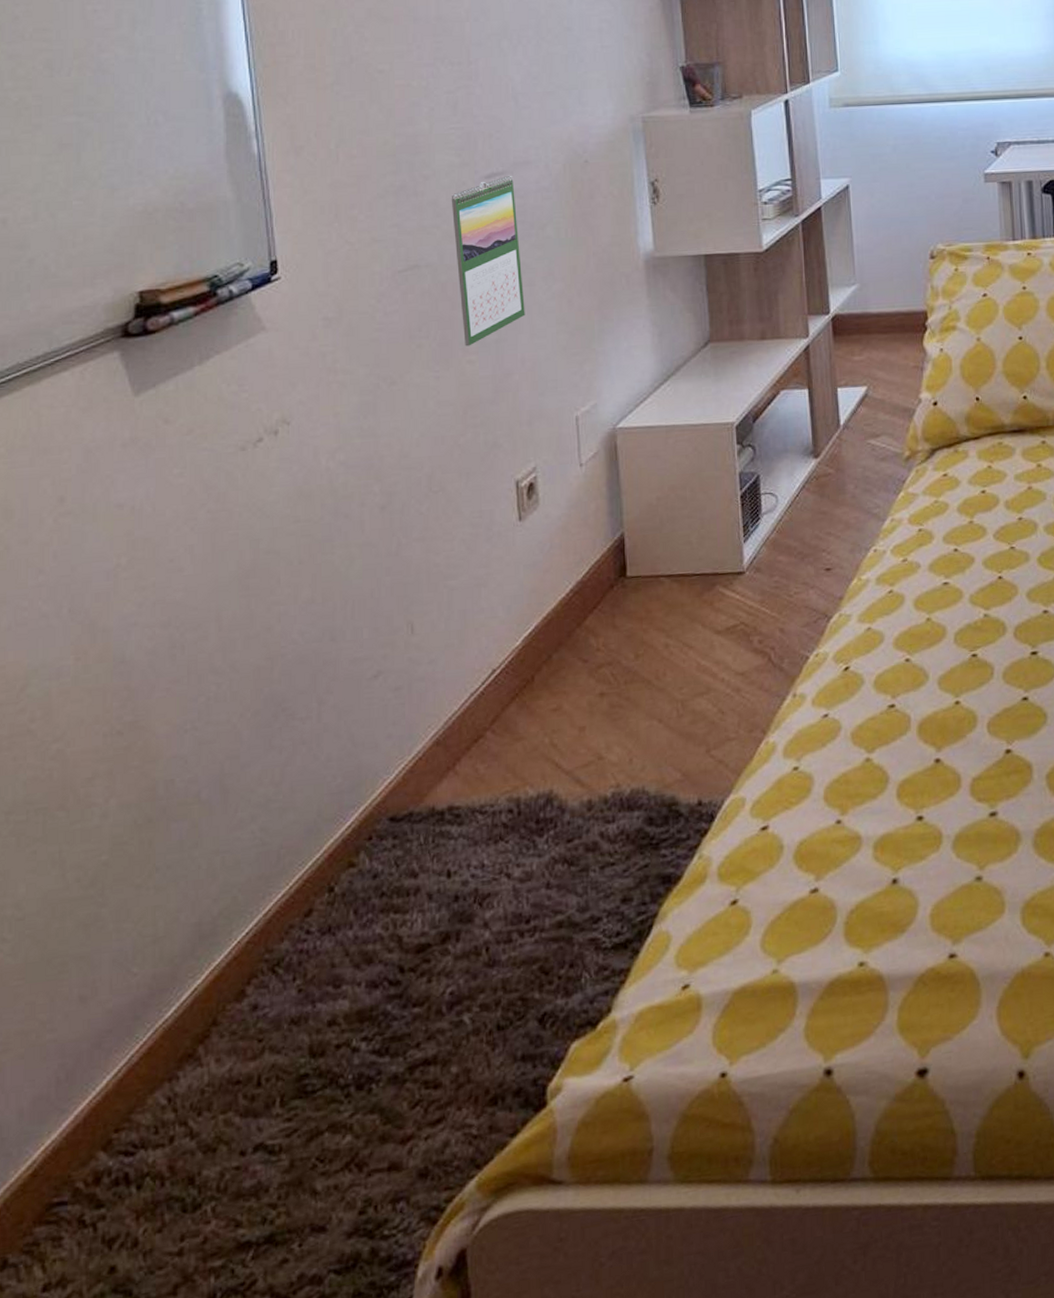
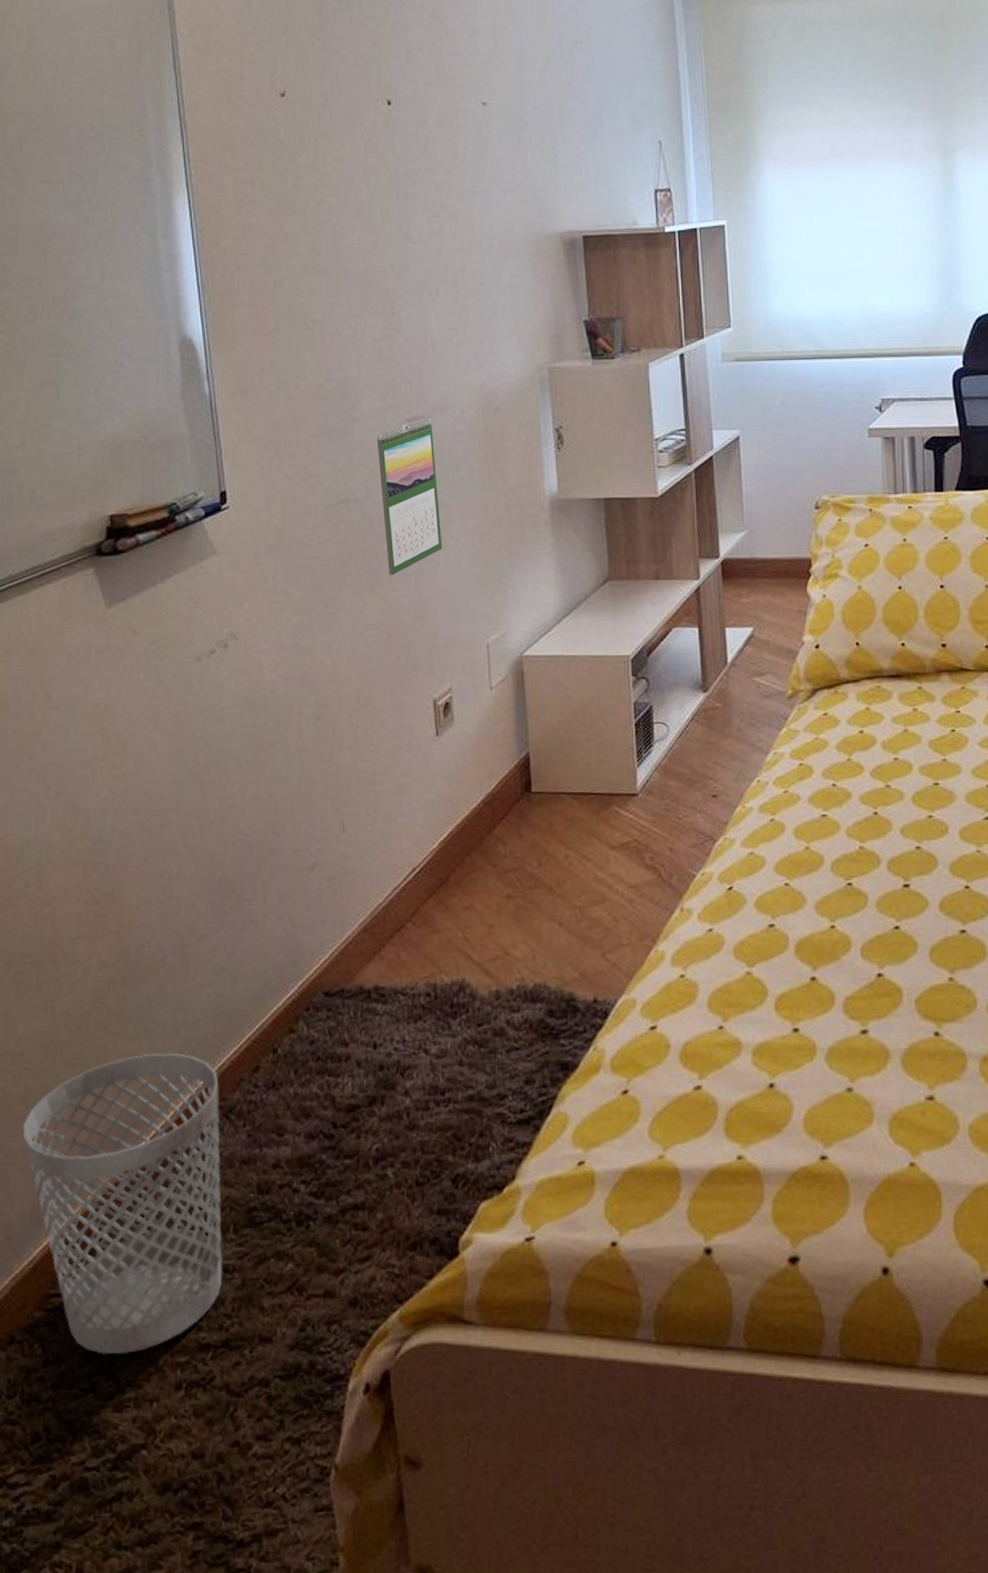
wastebasket: none [22,902,267,1269] -> present [23,1053,223,1355]

